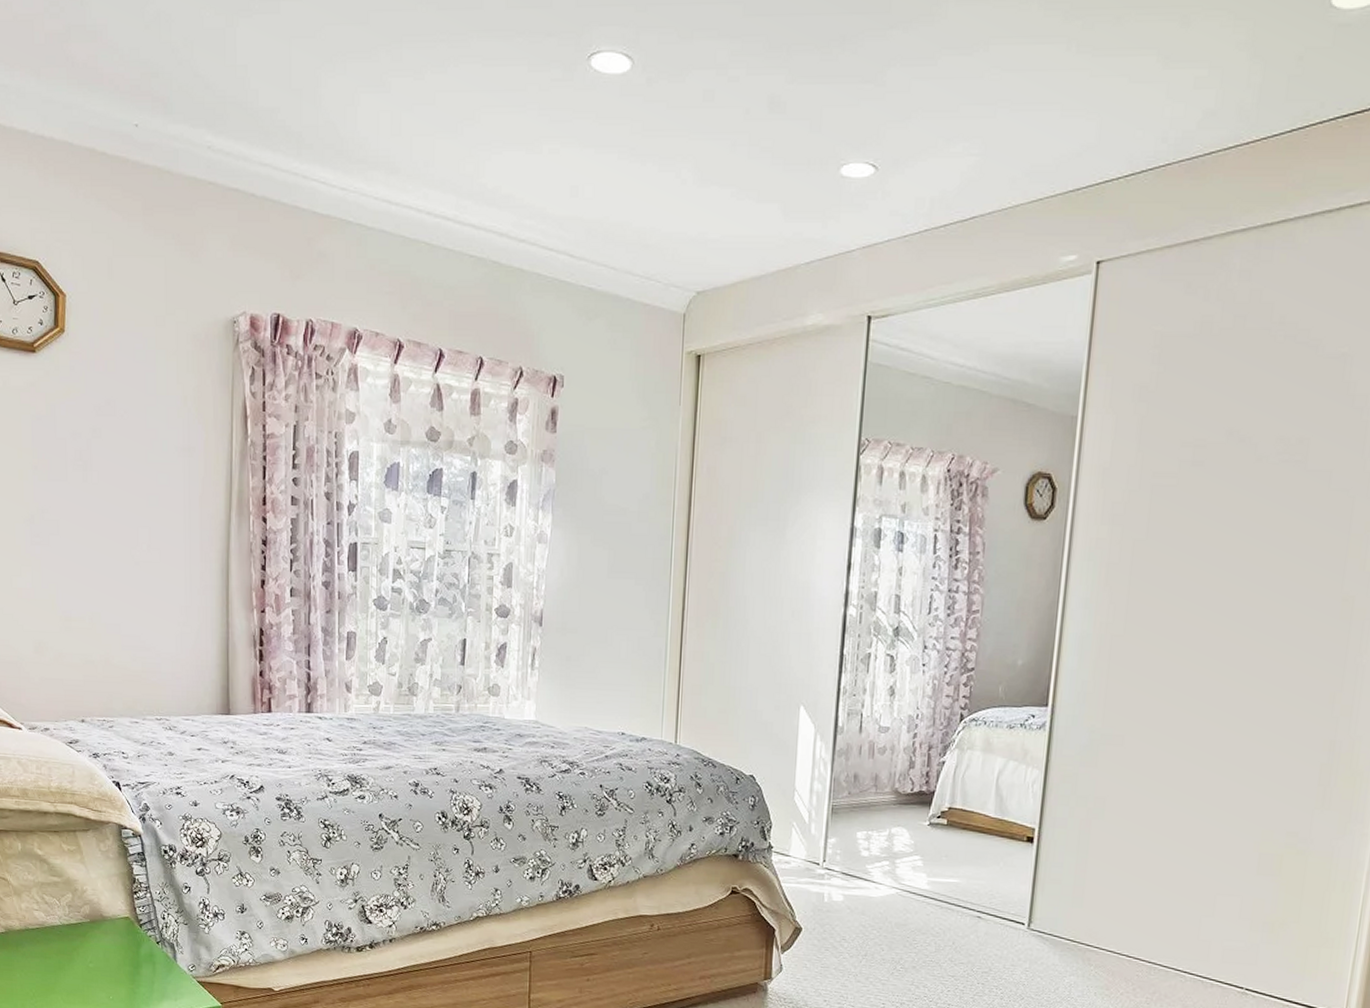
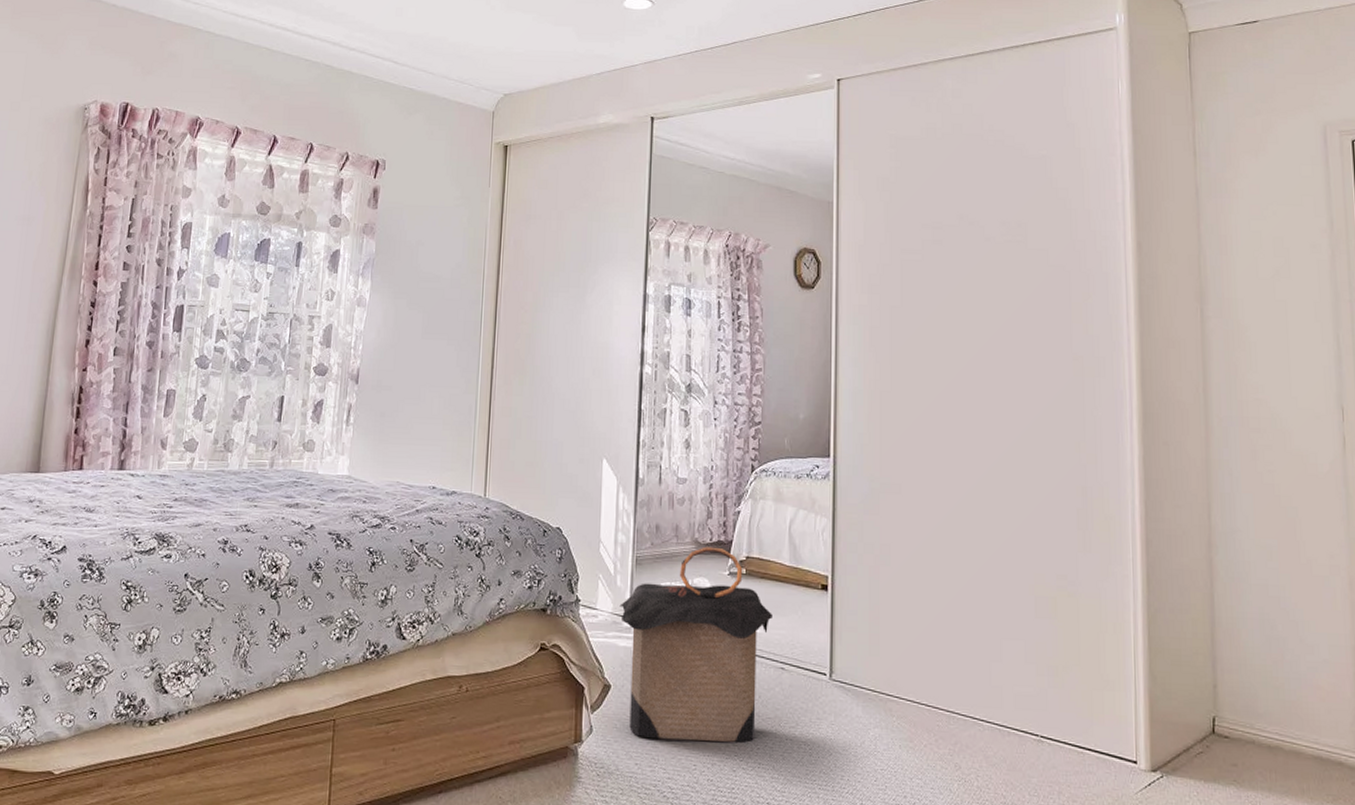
laundry hamper: none [813,797,972,985] -> present [619,546,772,742]

